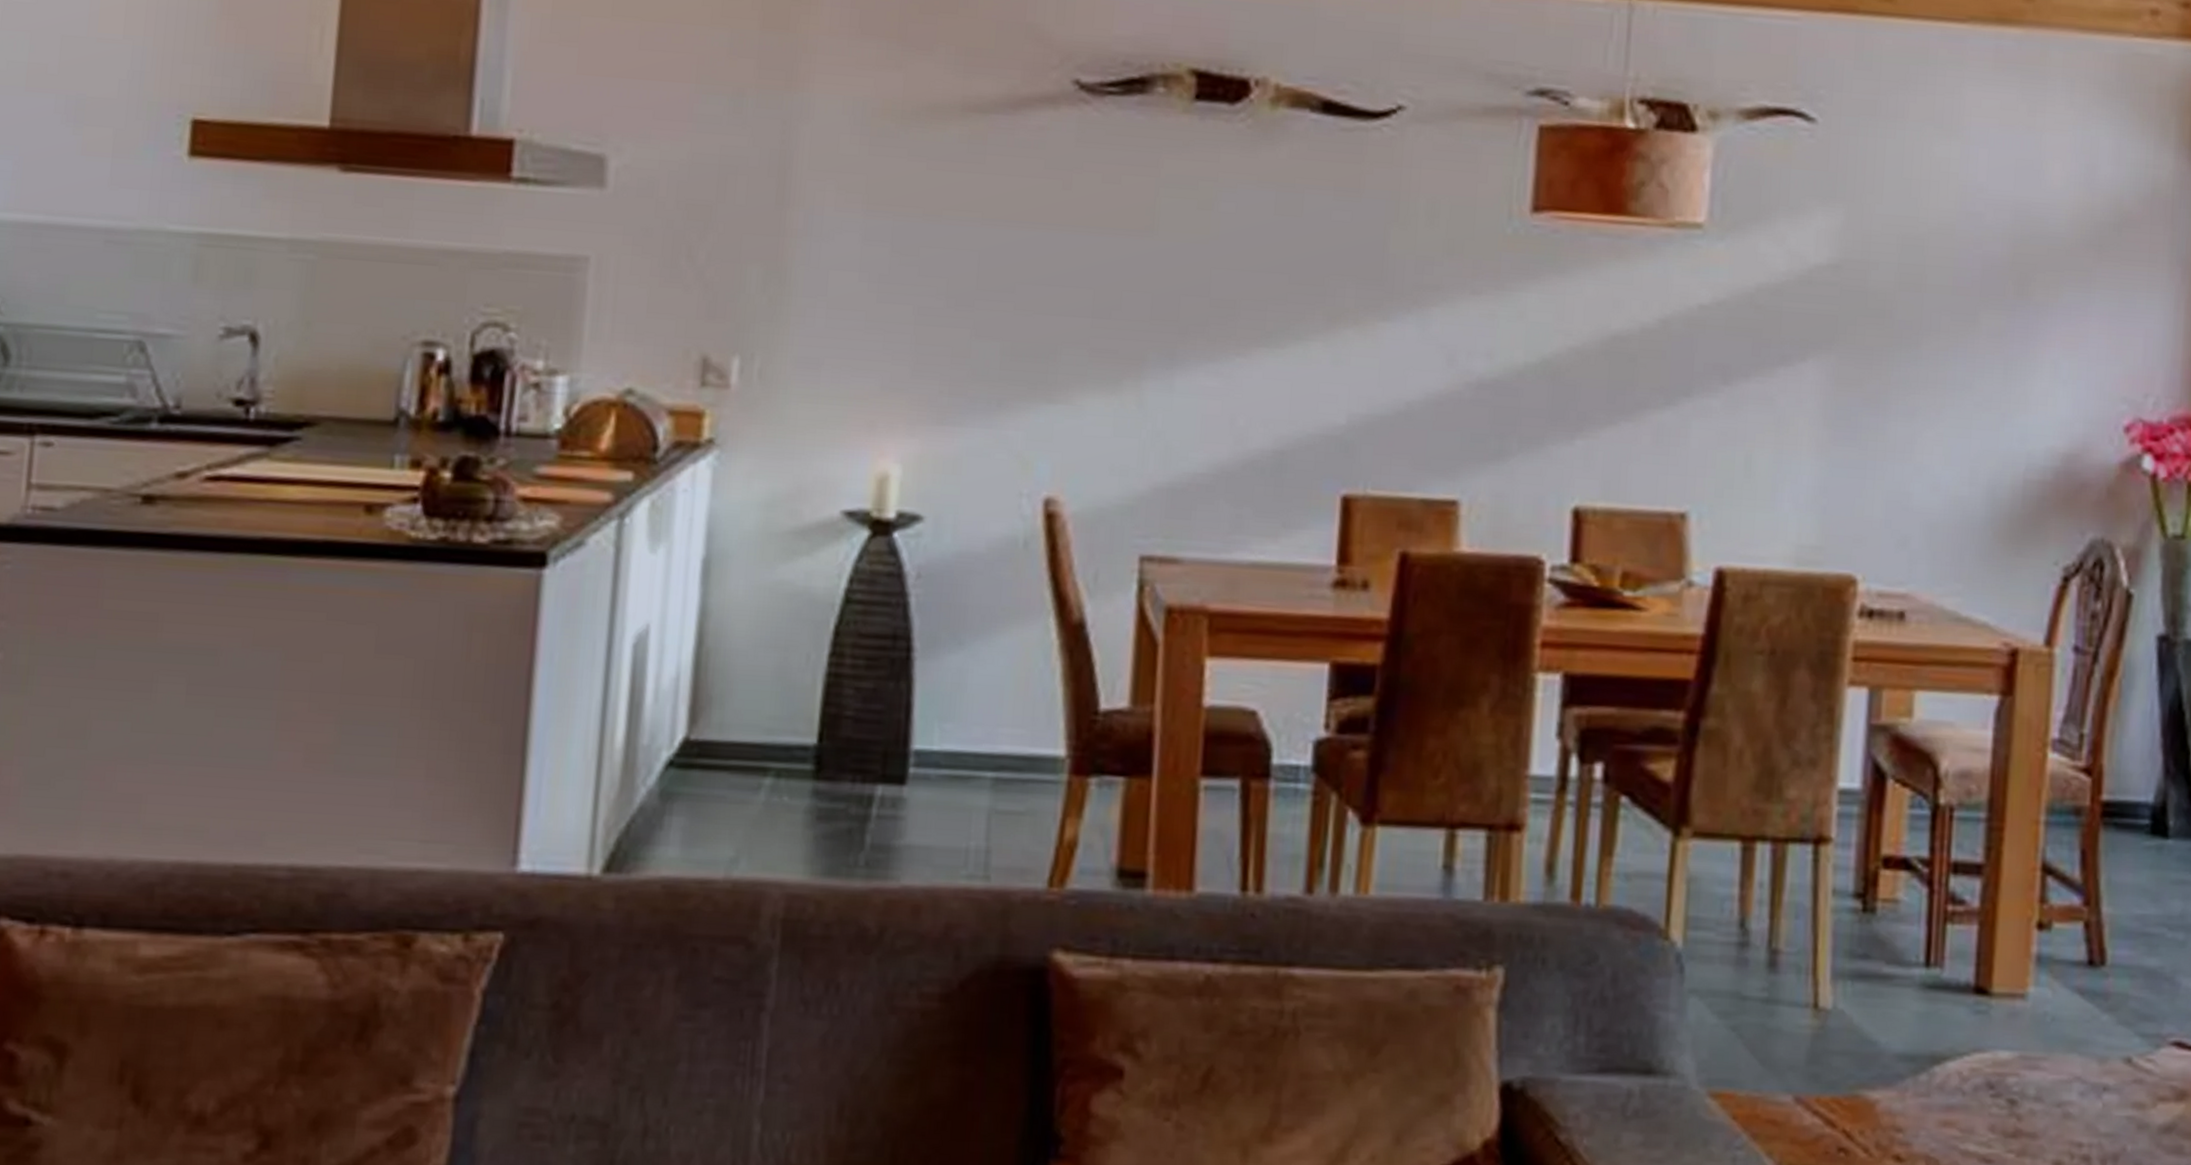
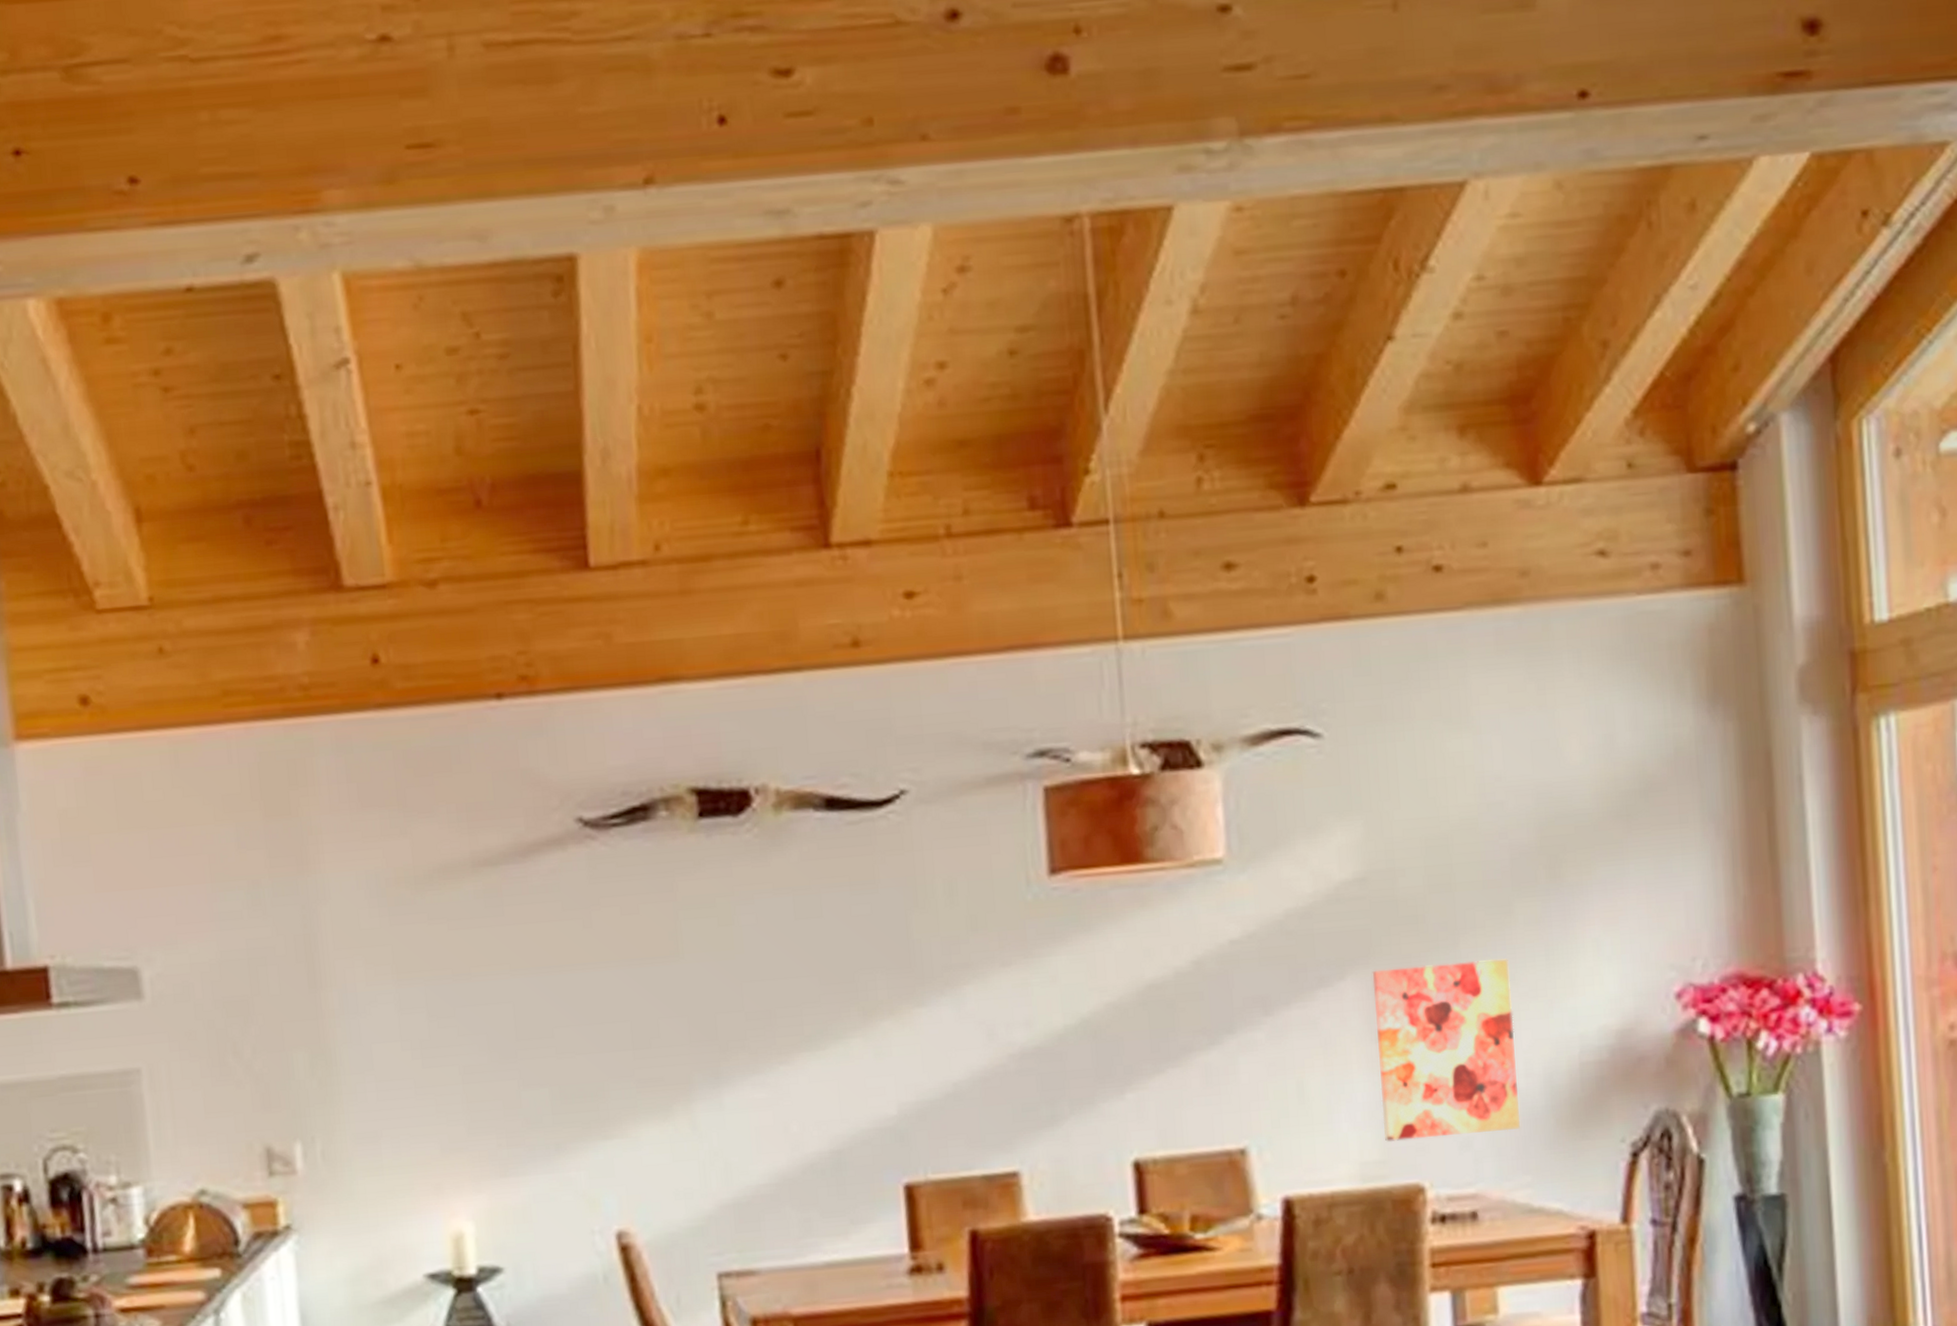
wall art: none [1824,357,1967,537] -> present [1372,959,1521,1142]

